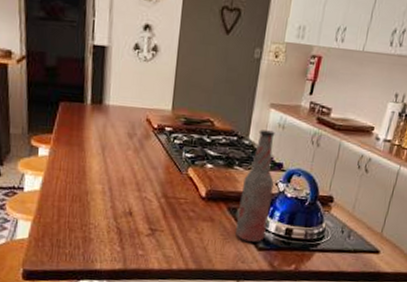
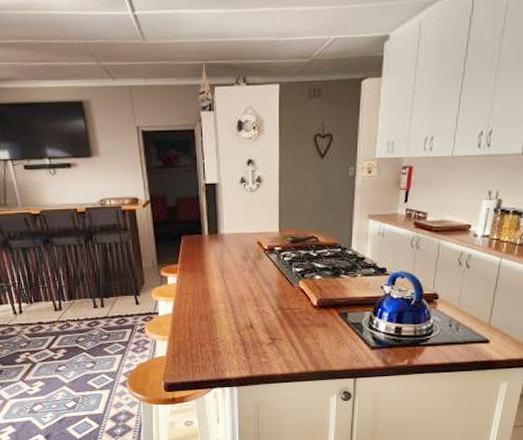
bottle: present [235,130,275,242] -> none [347,239,379,342]

